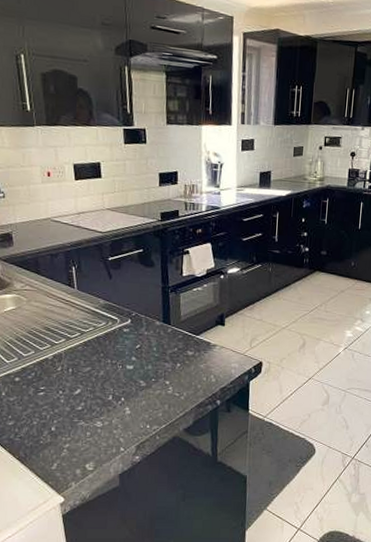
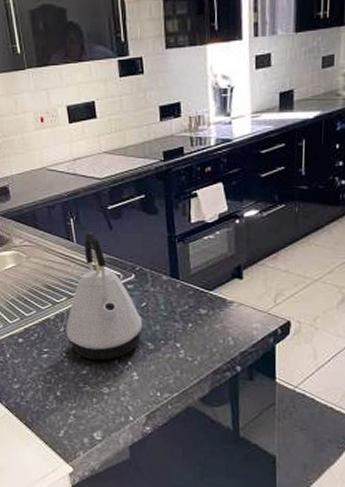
kettle: none [63,279,137,397] -> present [66,232,143,360]

